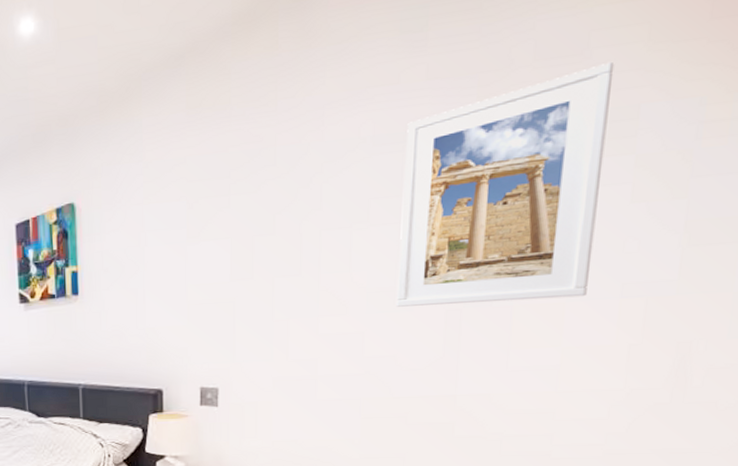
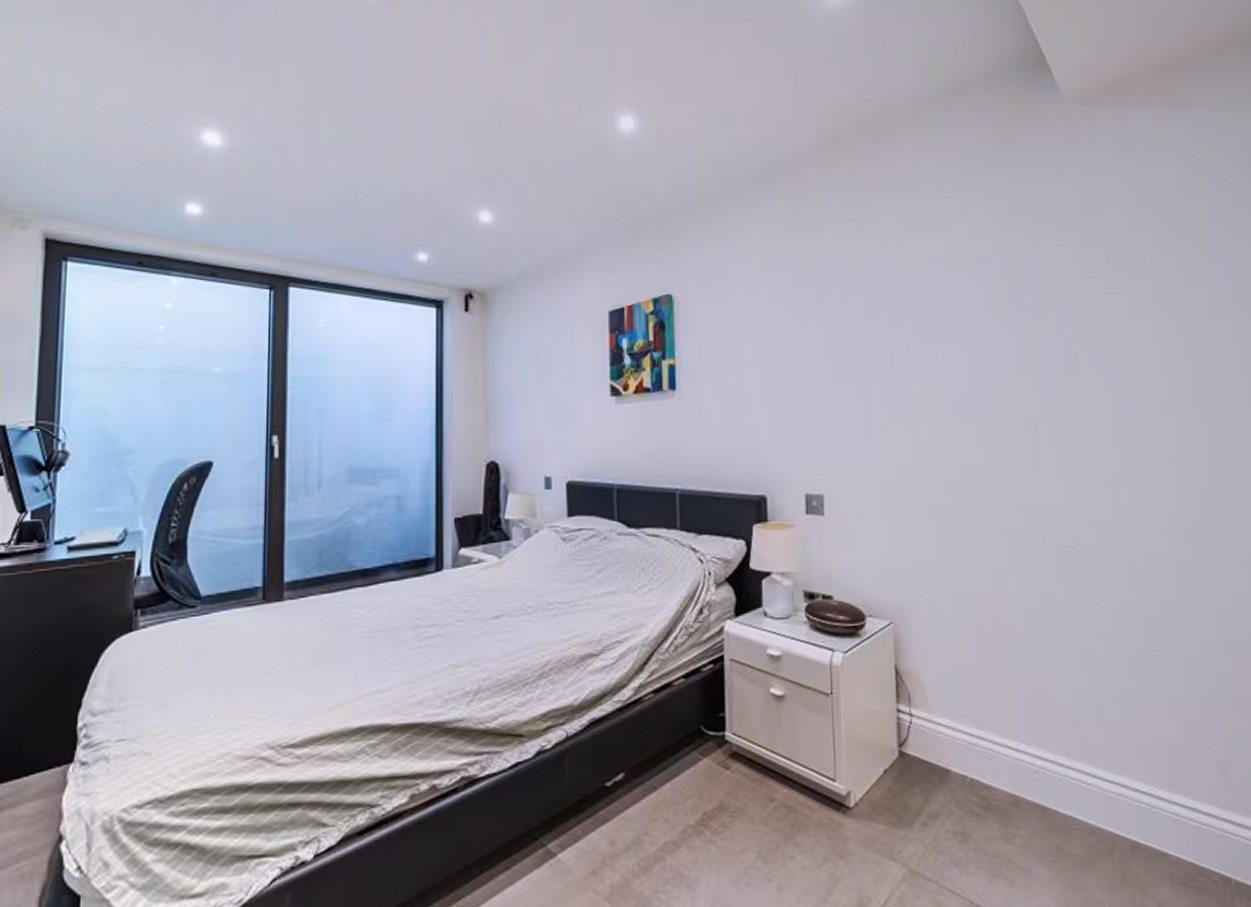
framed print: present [395,61,615,307] -> none [973,218,1133,416]

